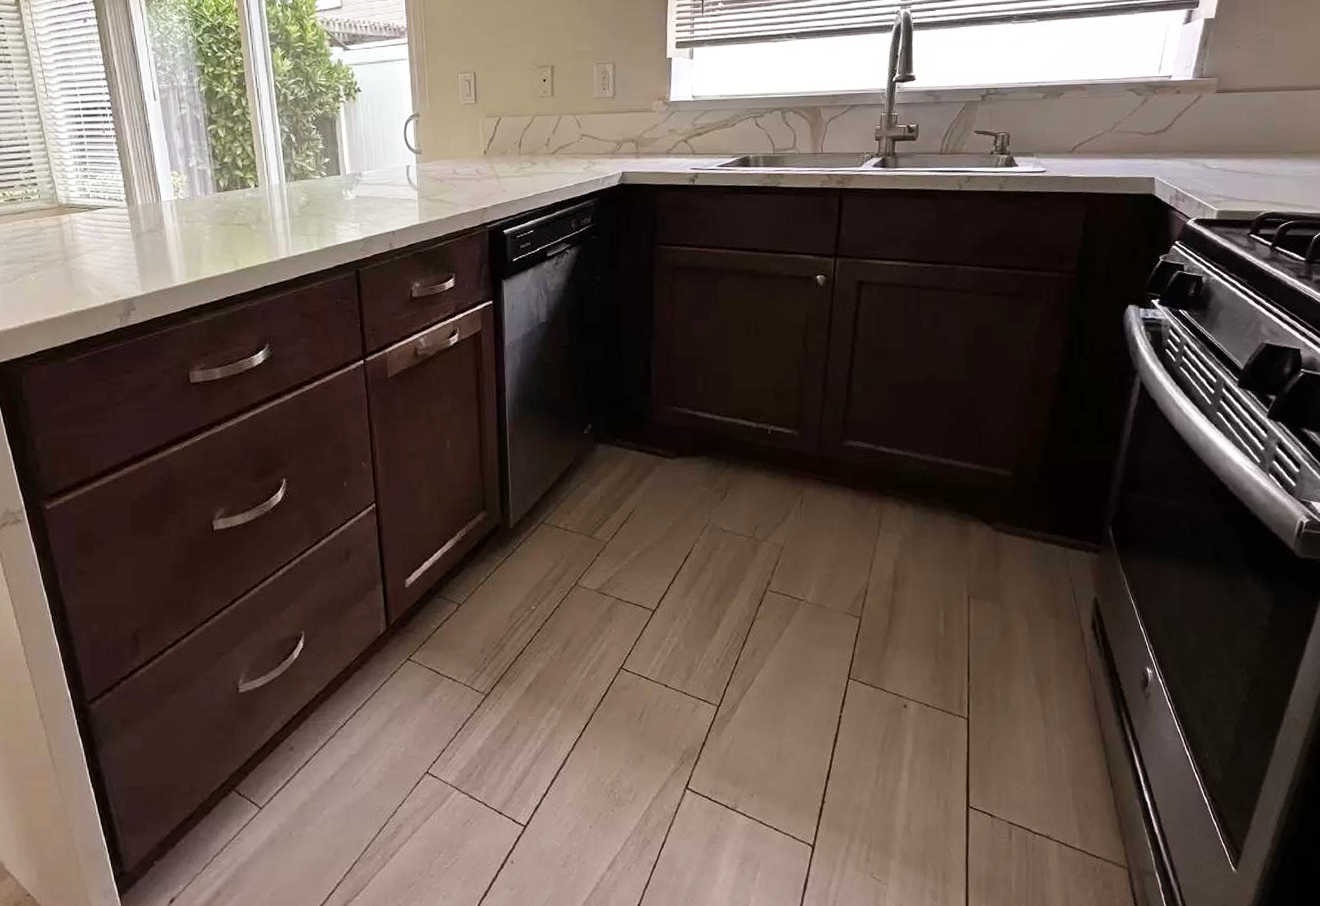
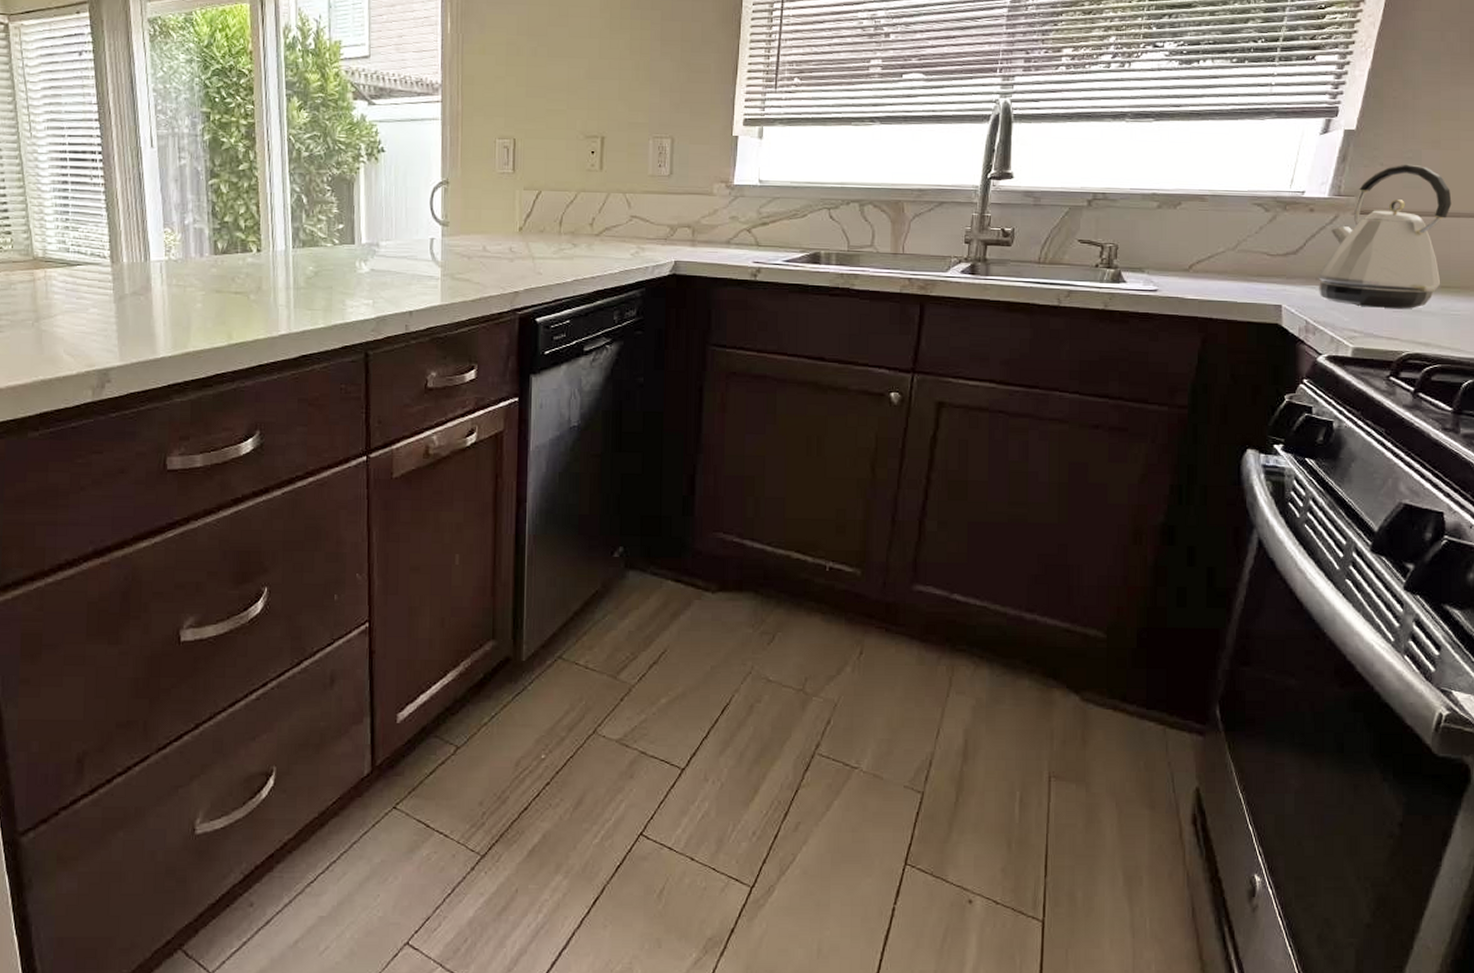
kettle: none [1184,45,1301,174] -> present [1317,164,1452,309]

